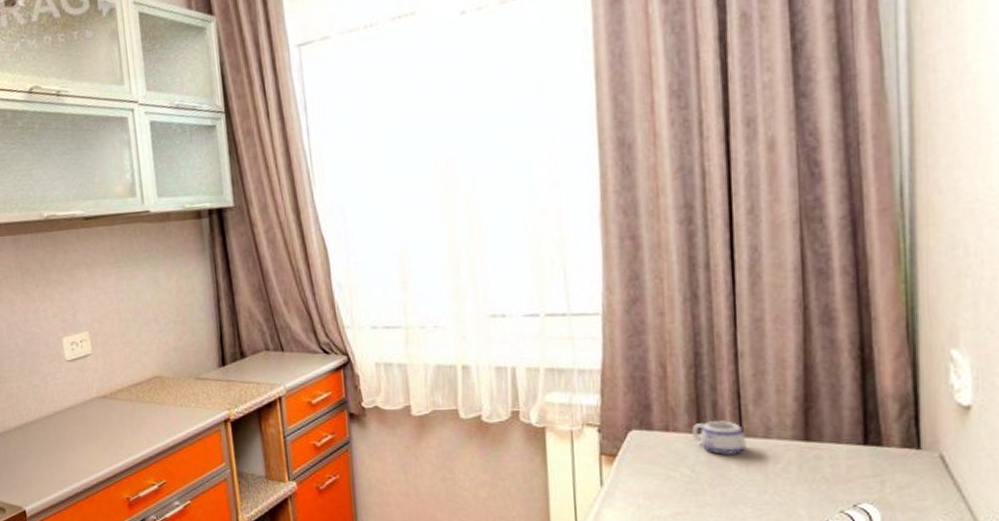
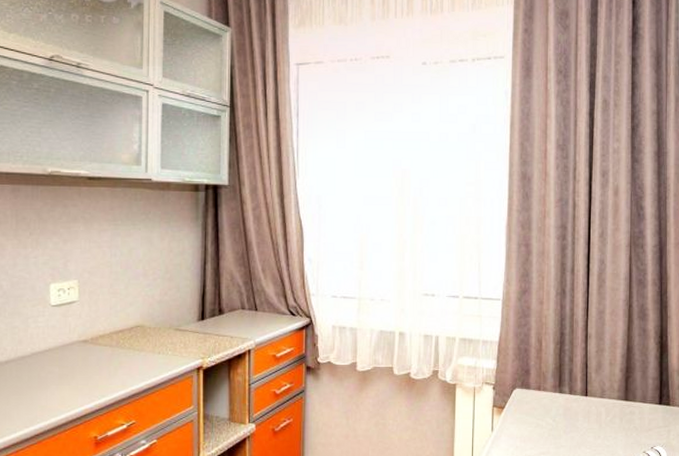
mug: present [691,421,746,455] -> none [555,384,589,409]

